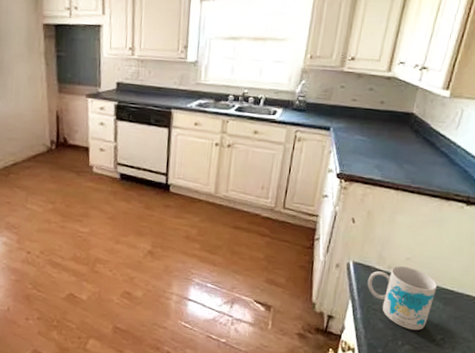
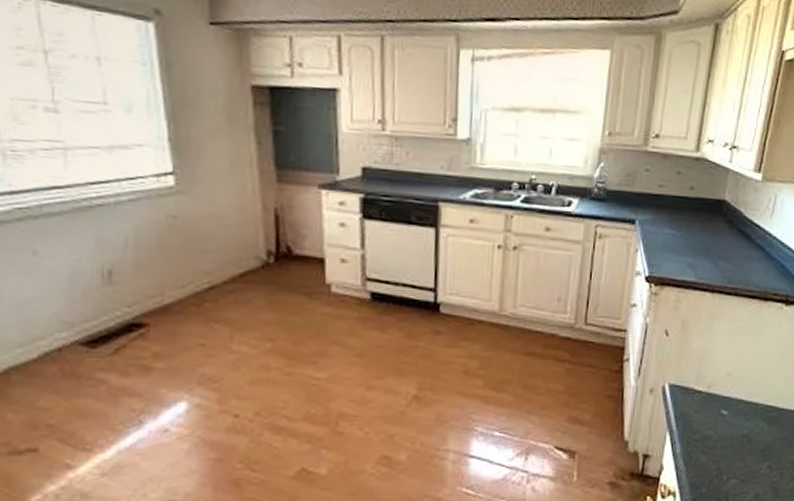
mug: present [367,266,438,331] -> none [686,384,761,460]

